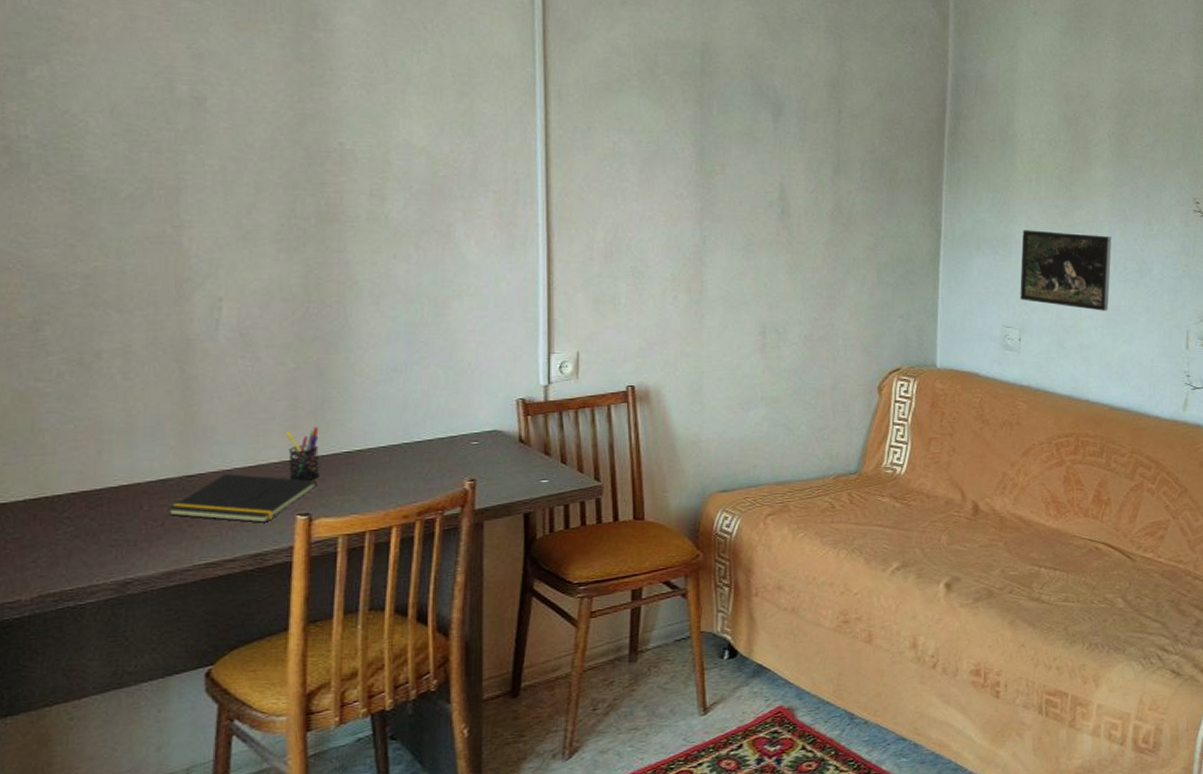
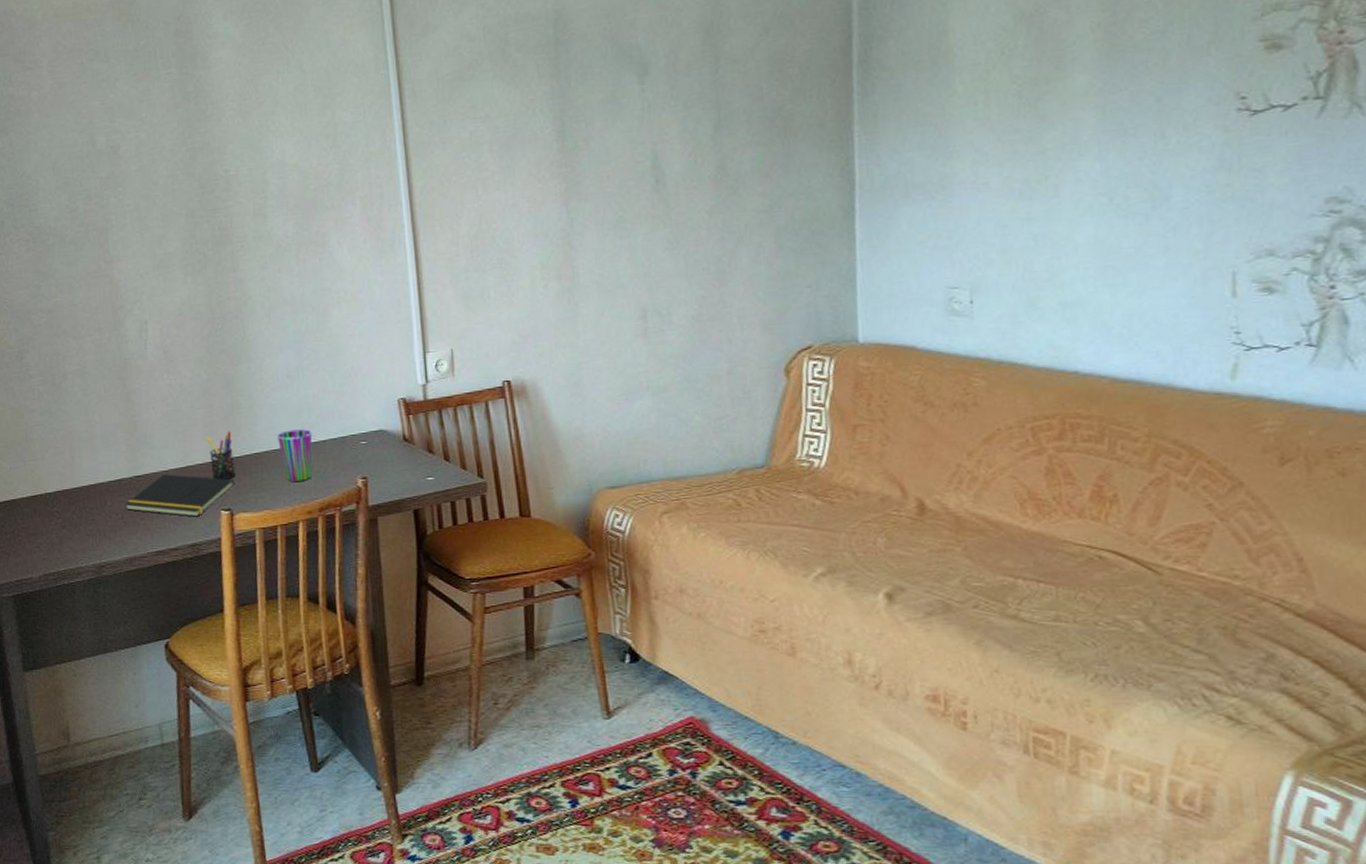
cup: none [374,427,417,483] -> present [276,429,313,481]
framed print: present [1020,230,1112,311] -> none [967,158,1104,258]

